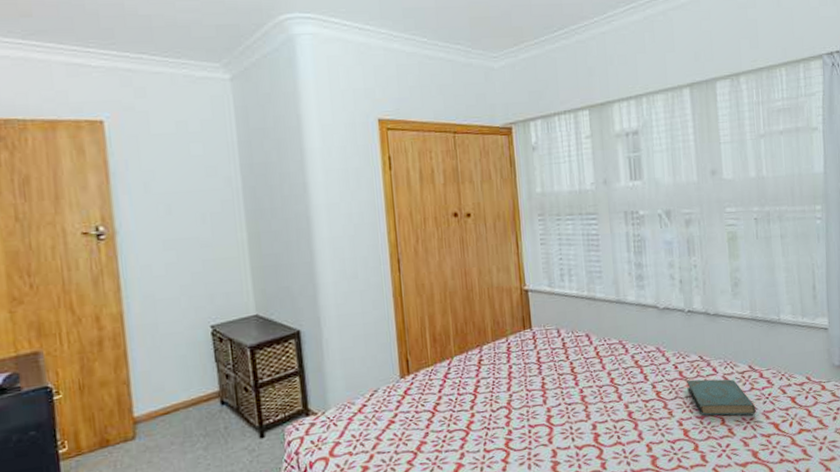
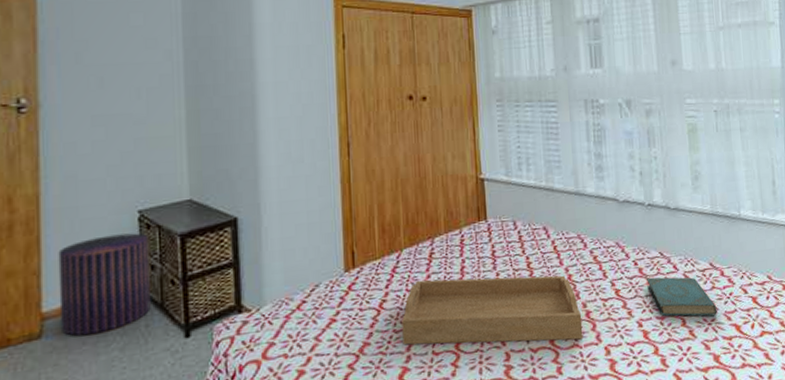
pouf: none [143,346,228,437] -> present [58,233,151,336]
serving tray: none [455,378,626,444] -> present [402,275,583,345]

